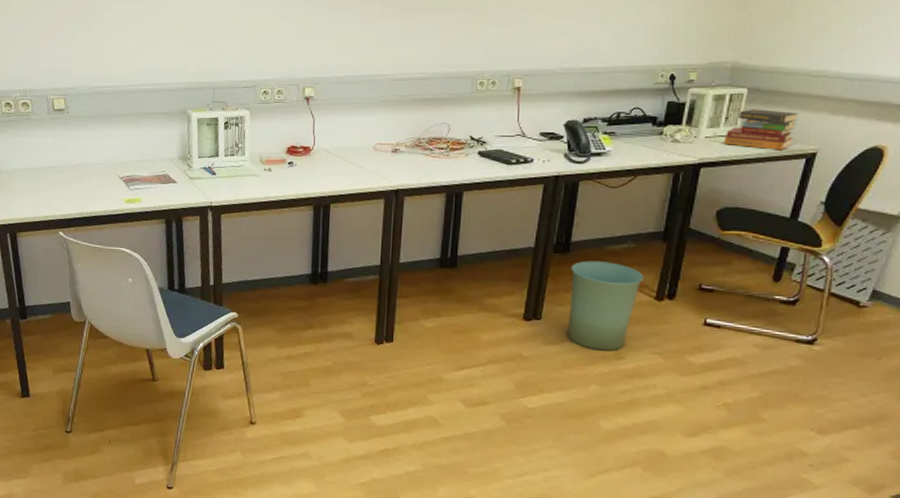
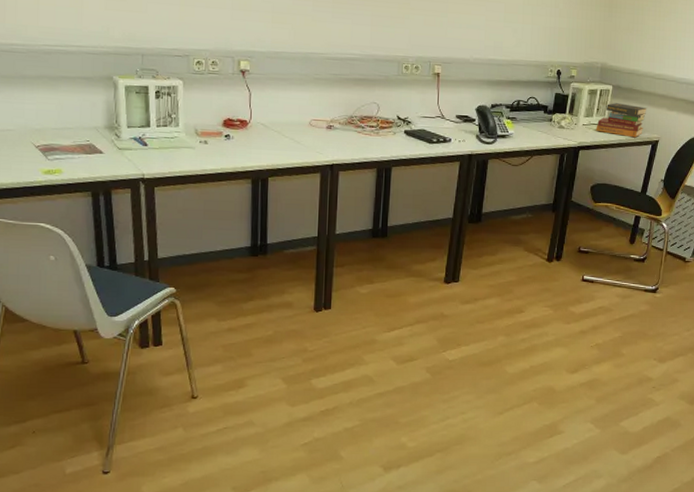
waste bin: present [567,260,645,351] -> none [479,229,539,307]

